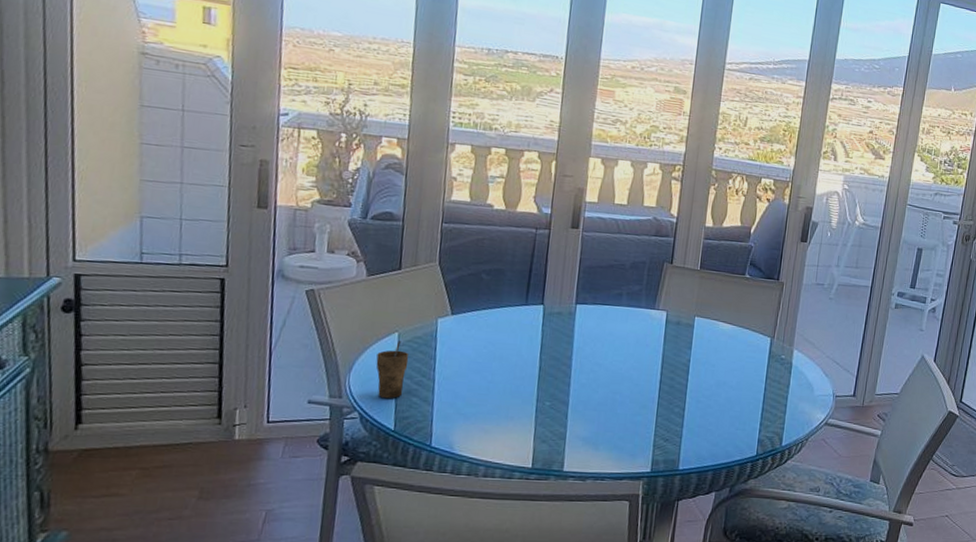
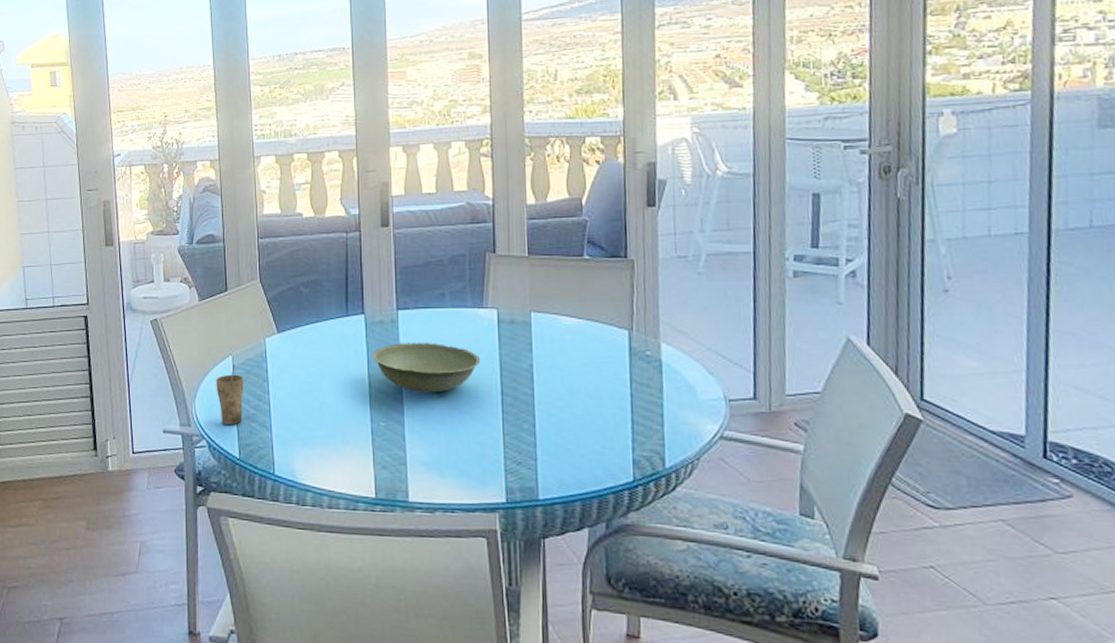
bowl: none [546,333,647,379] -> present [373,342,481,393]

